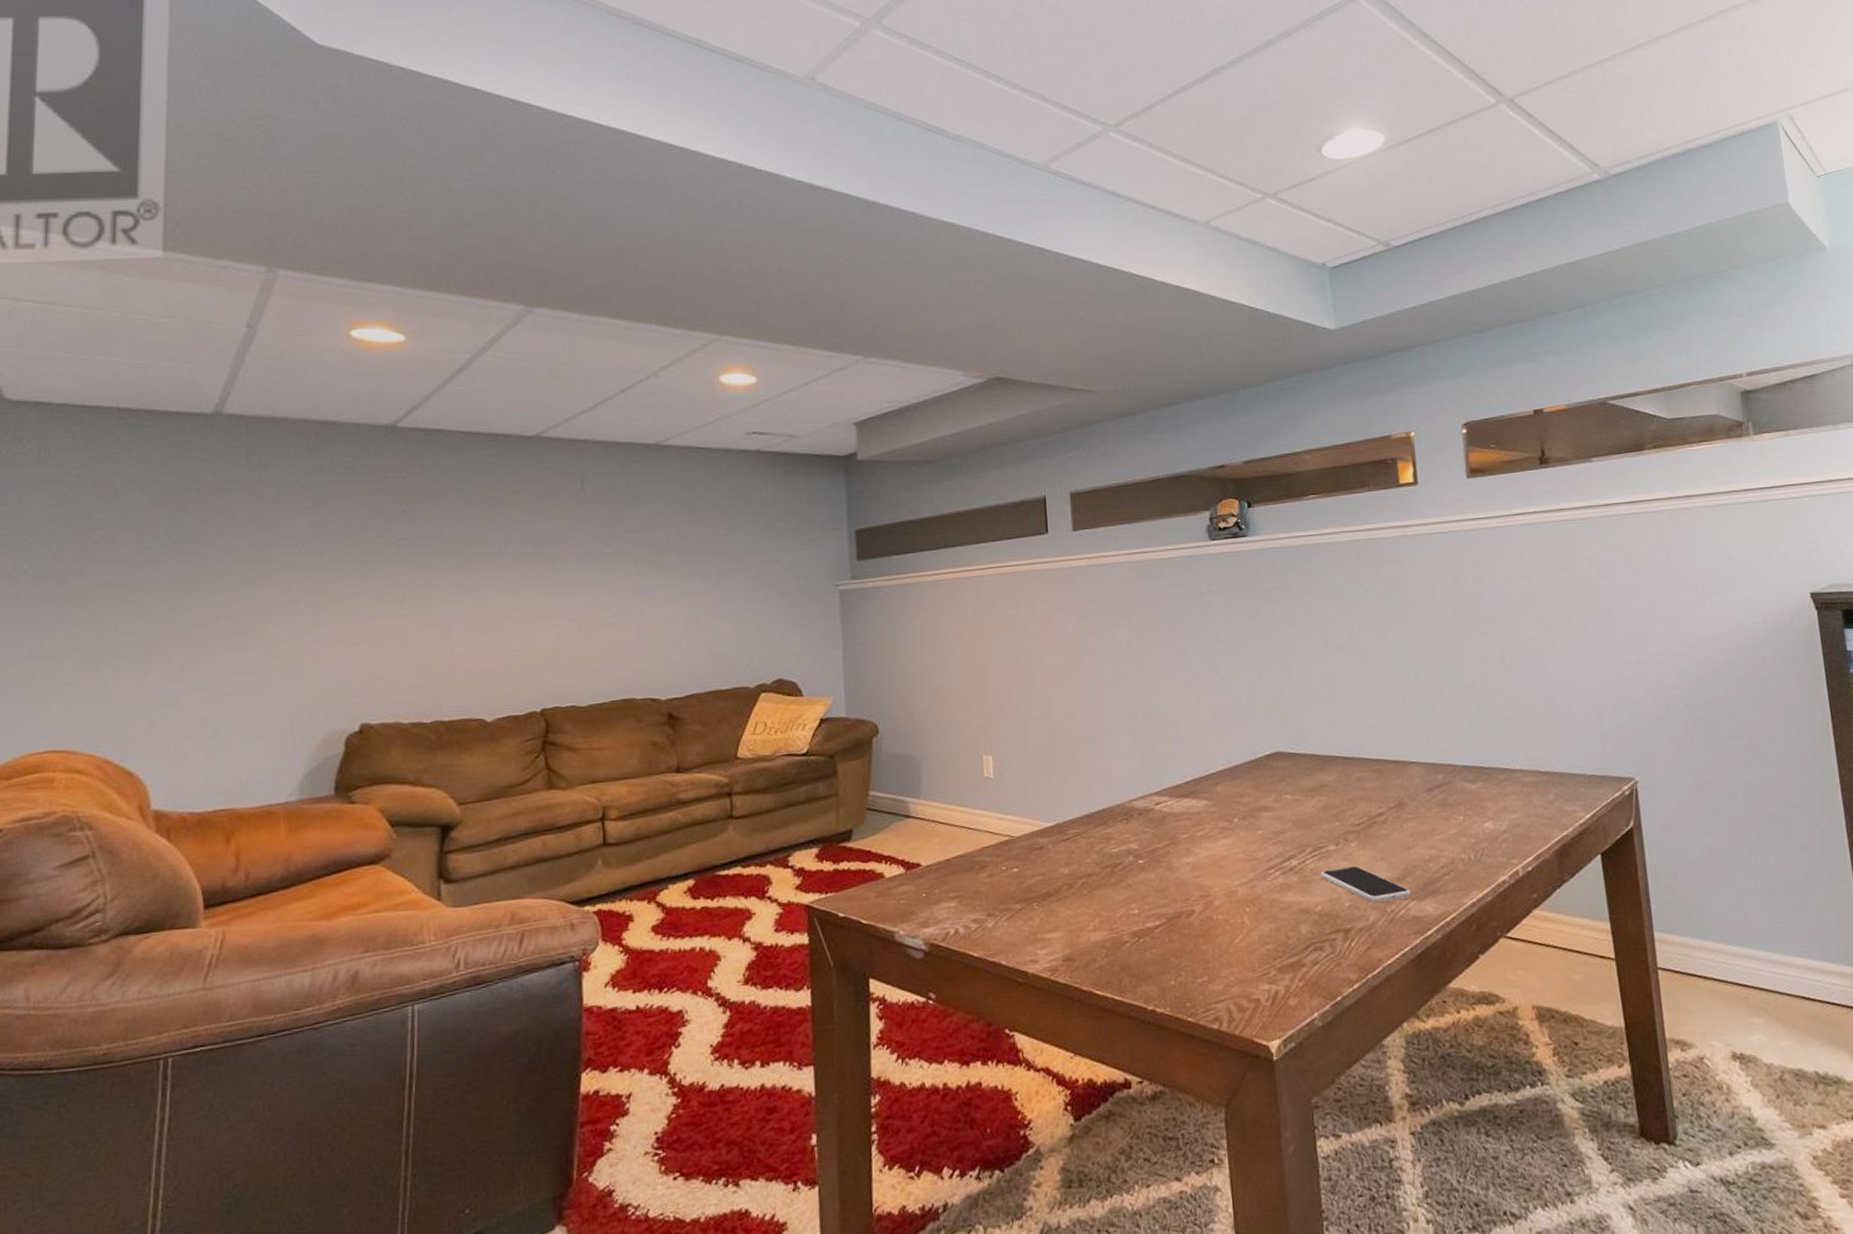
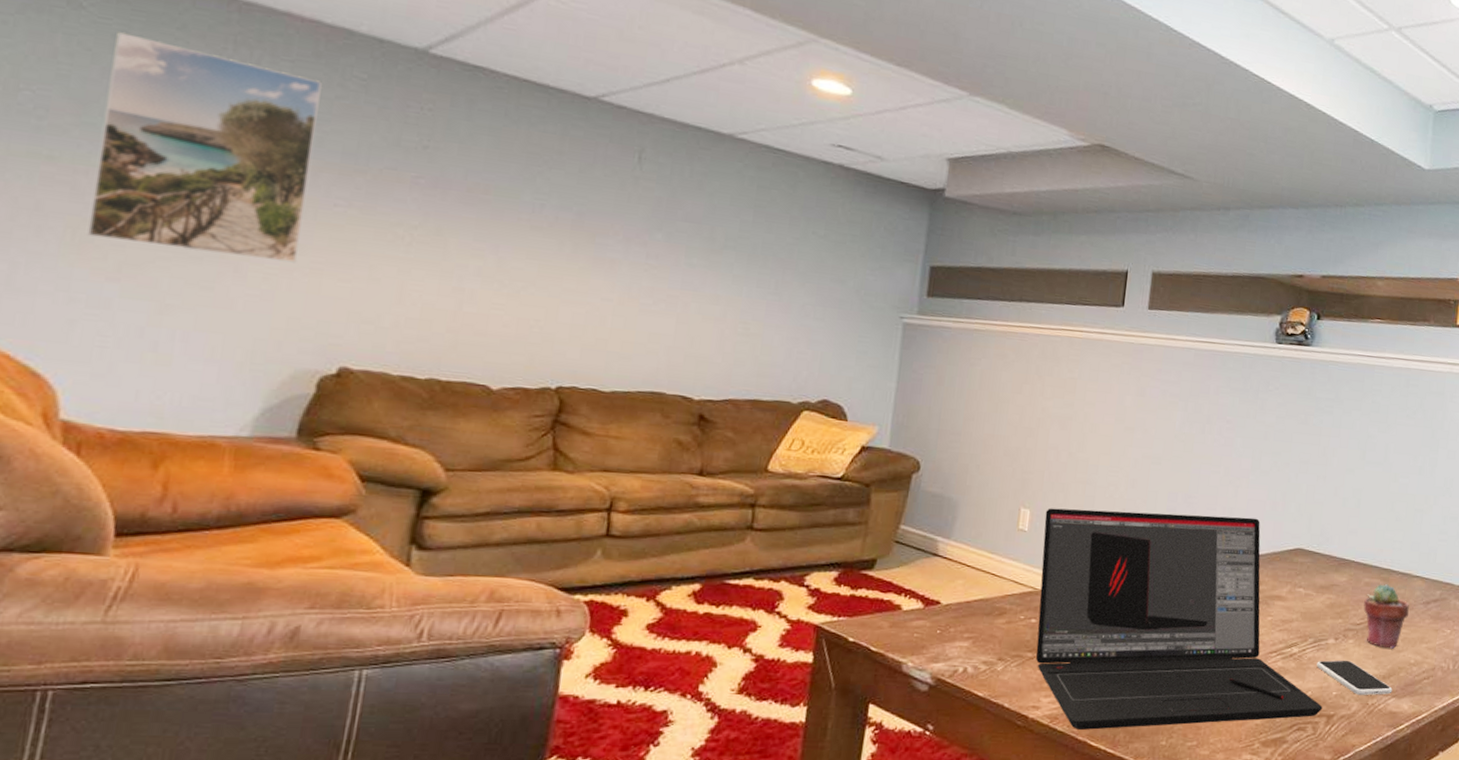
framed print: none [155,464,318,644] -> present [87,32,323,263]
laptop: none [1008,727,1337,980] -> present [1036,508,1323,731]
potted succulent: none [1359,776,1412,847] -> present [1363,584,1409,649]

